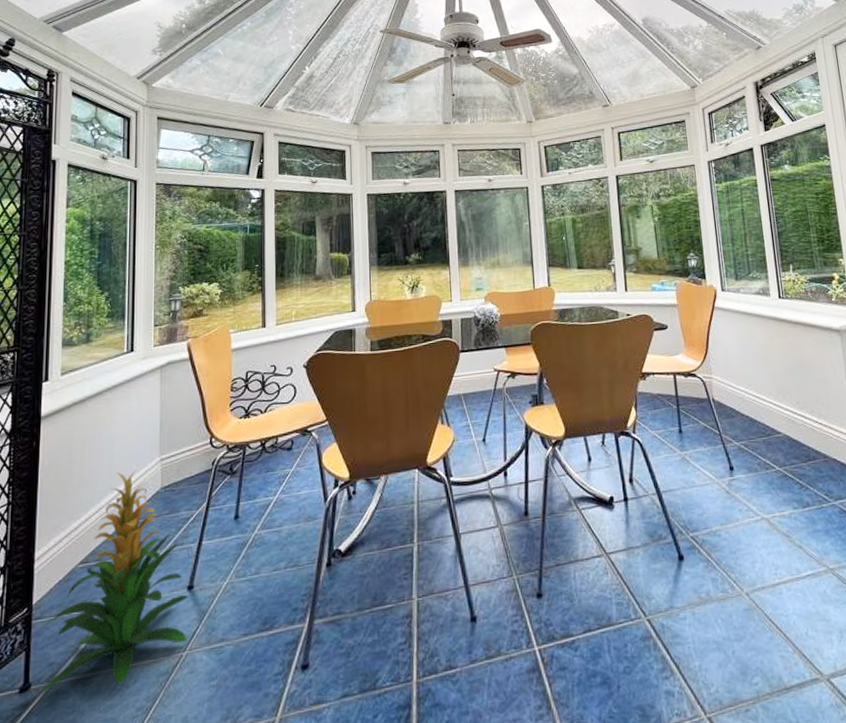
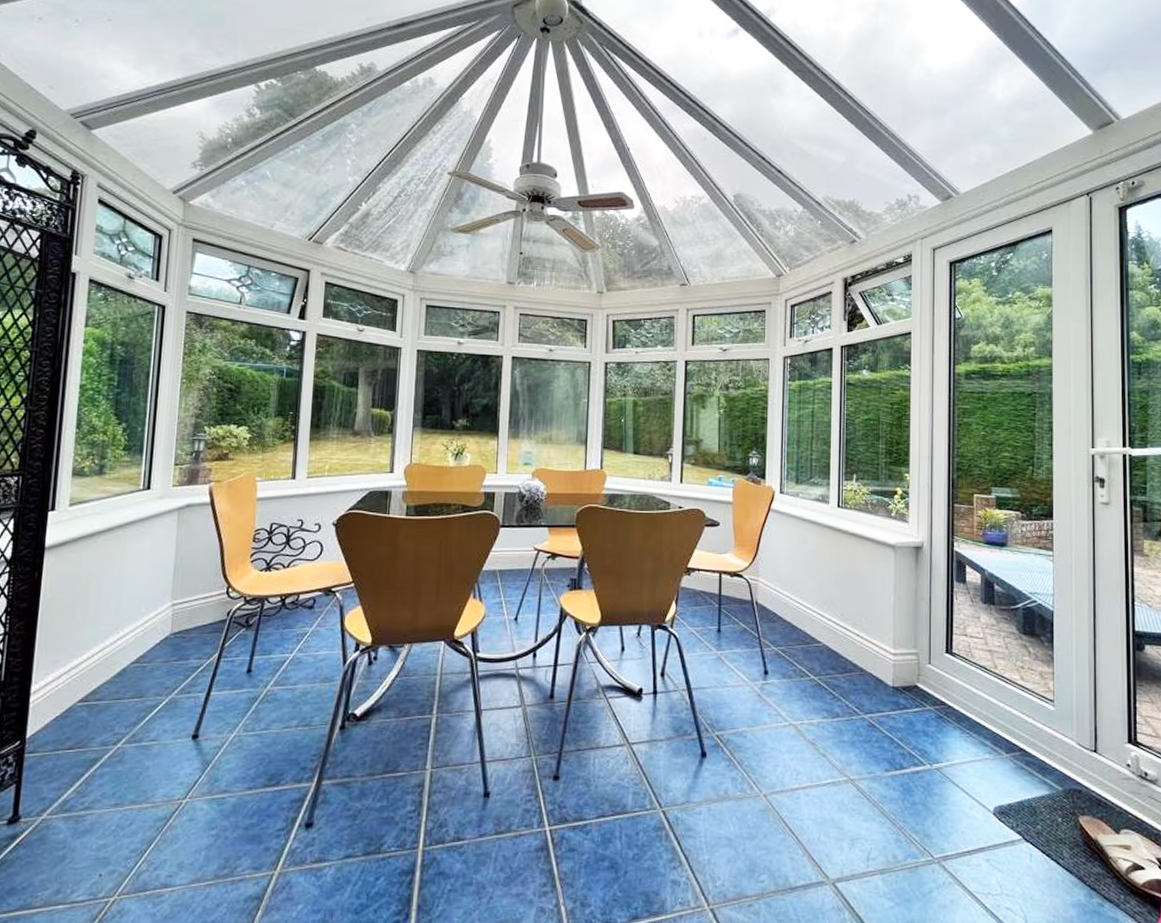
indoor plant: present [40,470,189,695] -> none [30,612,193,828]

